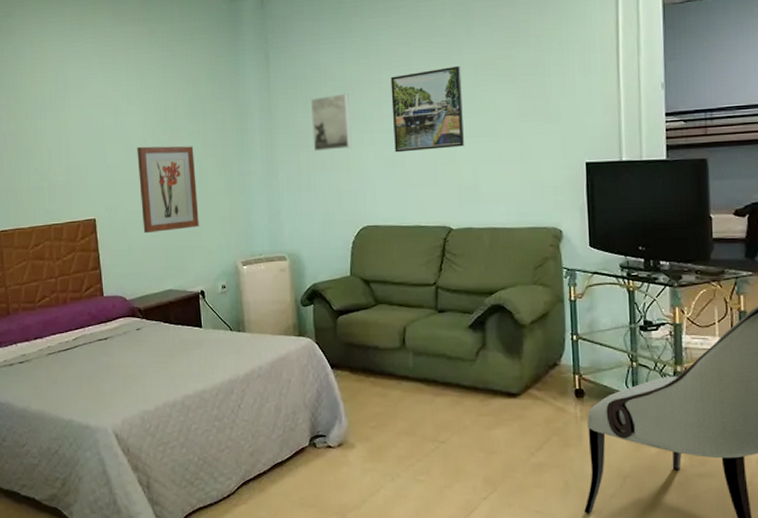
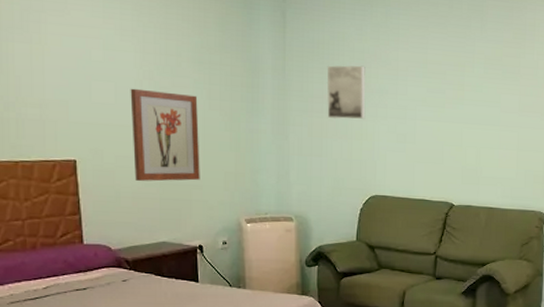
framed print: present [390,65,464,153] -> none [406,56,473,132]

